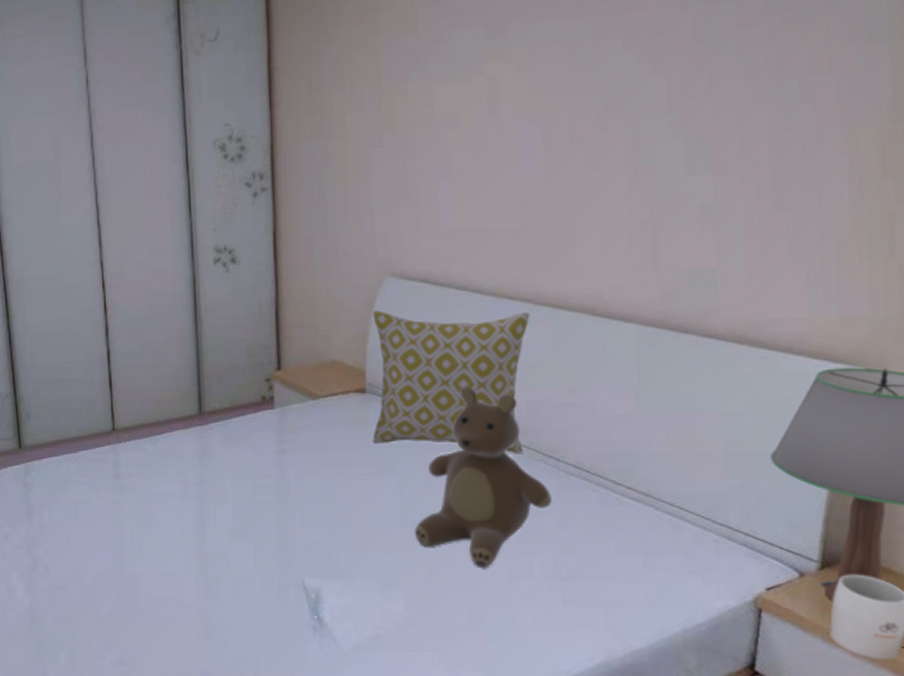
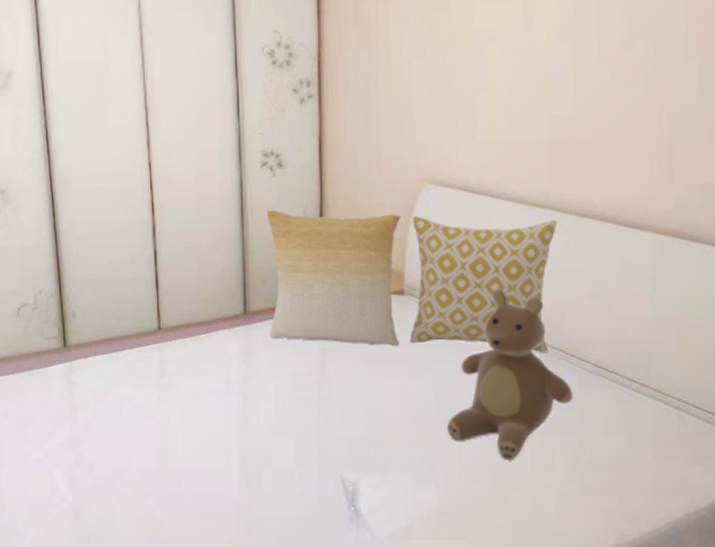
pillow: none [220,307,362,448] -> present [266,210,402,347]

